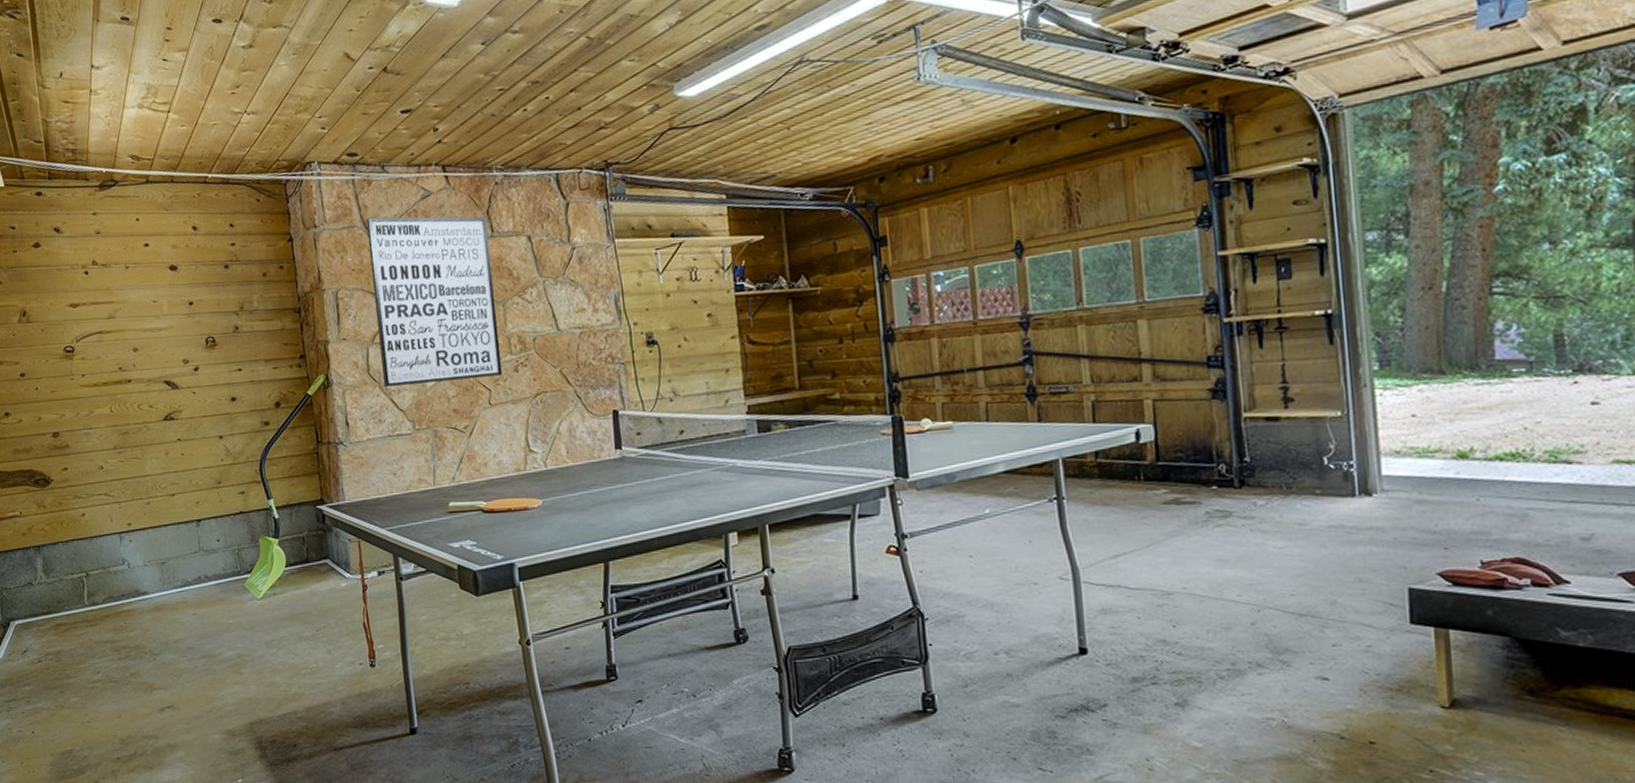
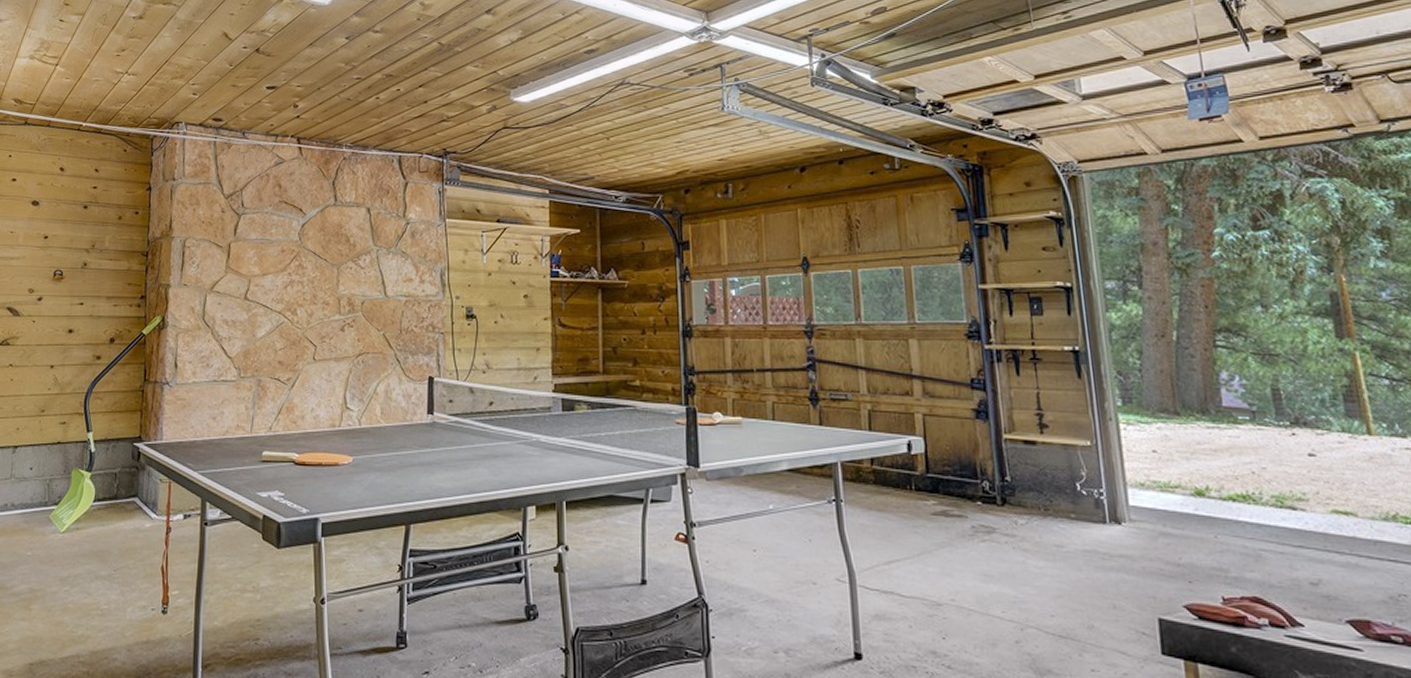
wall art: present [366,217,503,387] -> none [215,177,331,333]

